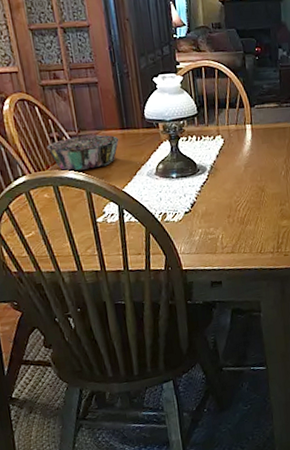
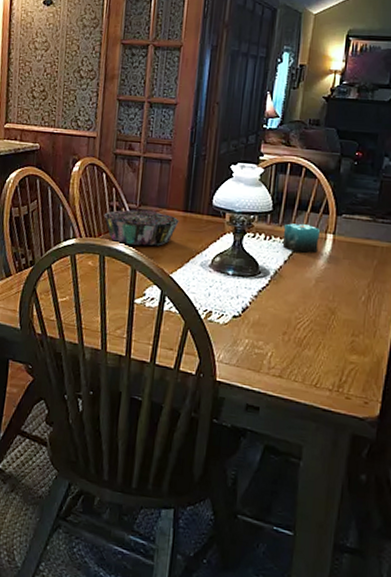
candle: none [209,119,242,147] -> present [282,223,321,254]

